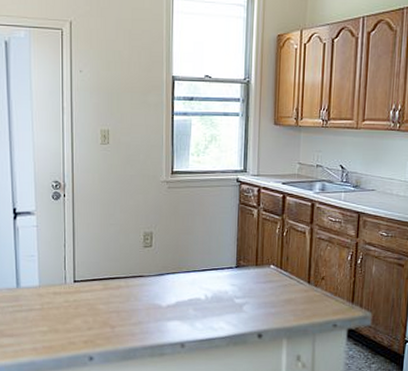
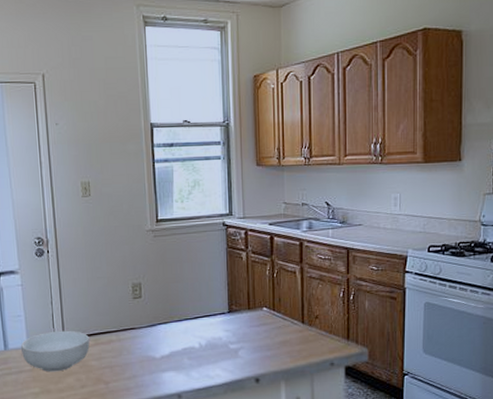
cereal bowl: none [33,273,99,313] -> present [21,330,90,372]

